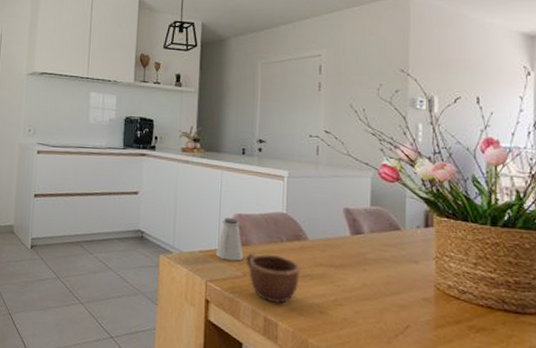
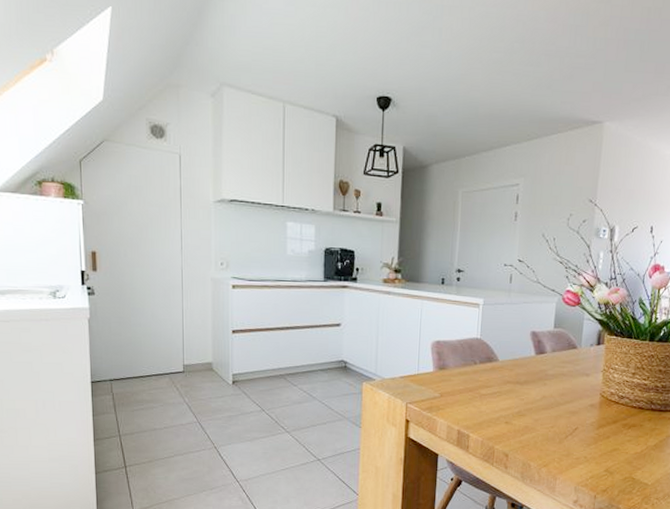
saltshaker: present [216,218,243,261] -> none [416,345,441,384]
mug: present [246,252,300,303] -> none [443,375,491,418]

